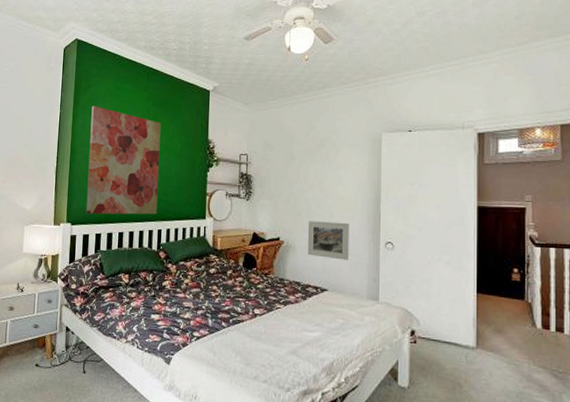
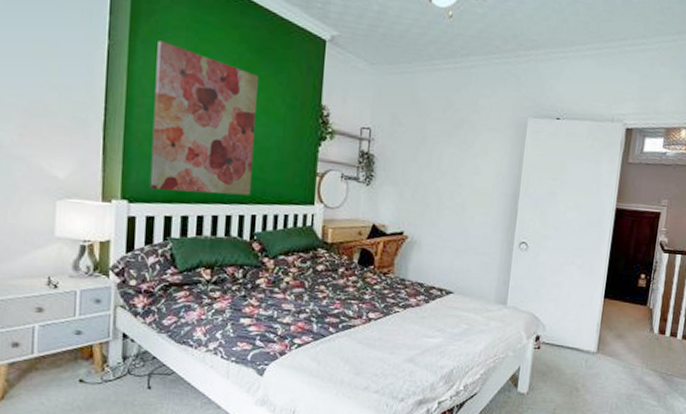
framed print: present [307,221,349,260] -> none [434,214,483,261]

